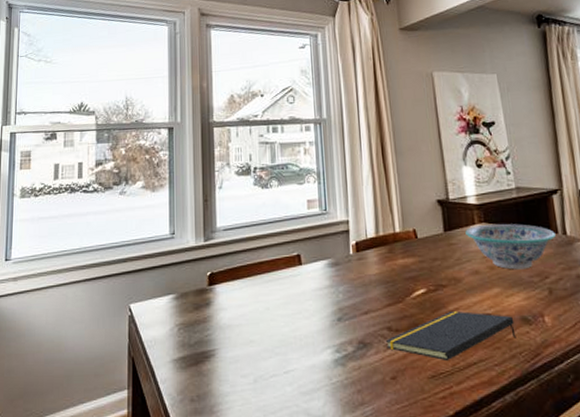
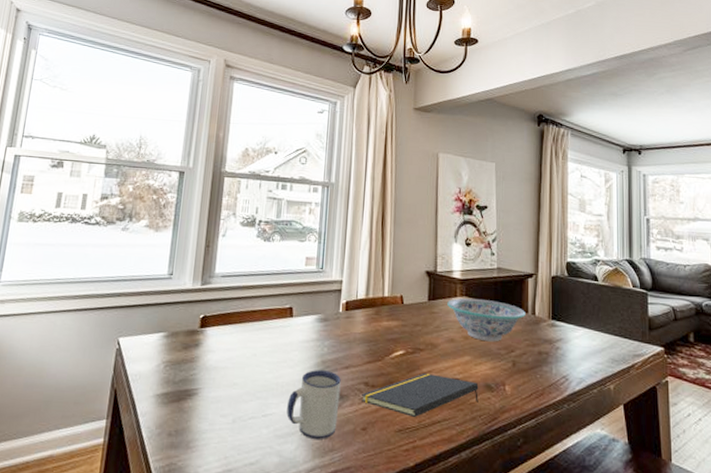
mug: none [308,318,364,394] -> present [286,370,341,440]

